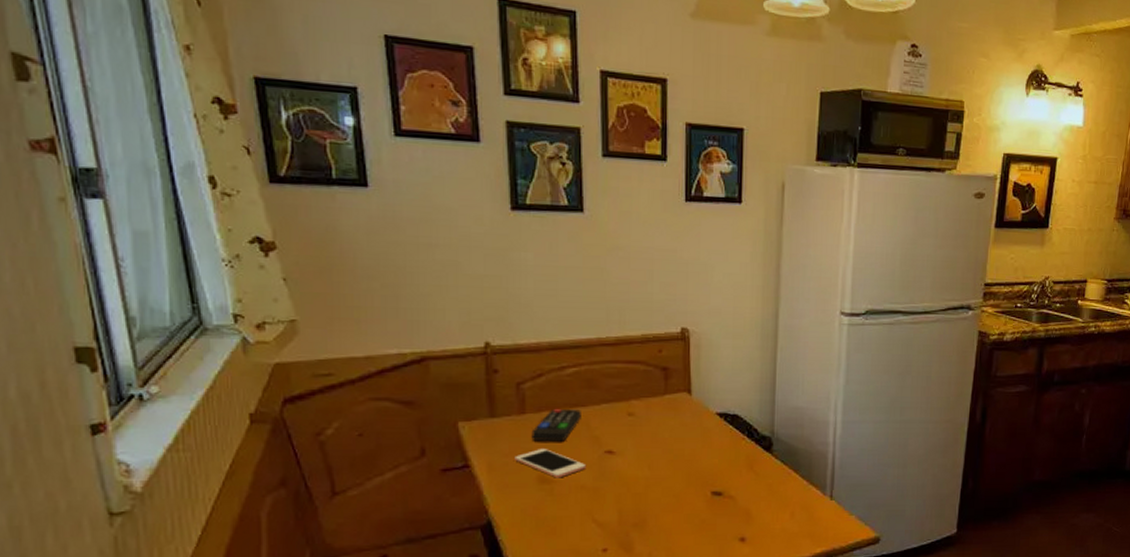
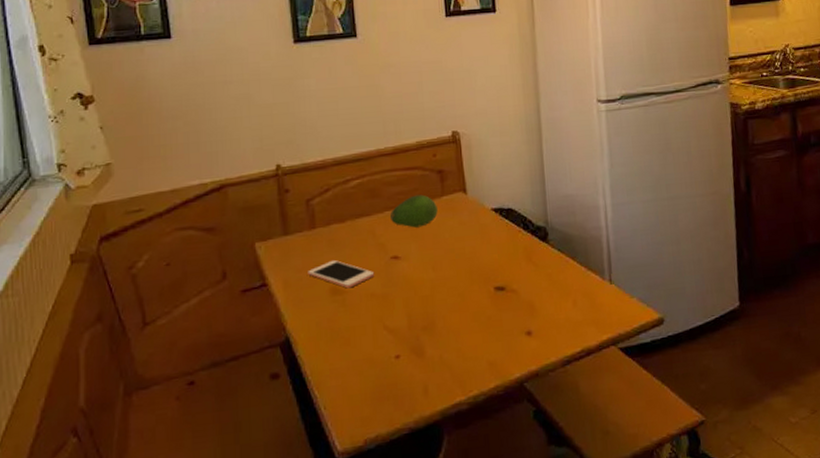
remote control: present [531,408,581,442] -> none [322,219,367,254]
fruit: none [606,390,659,424] -> present [389,194,438,228]

